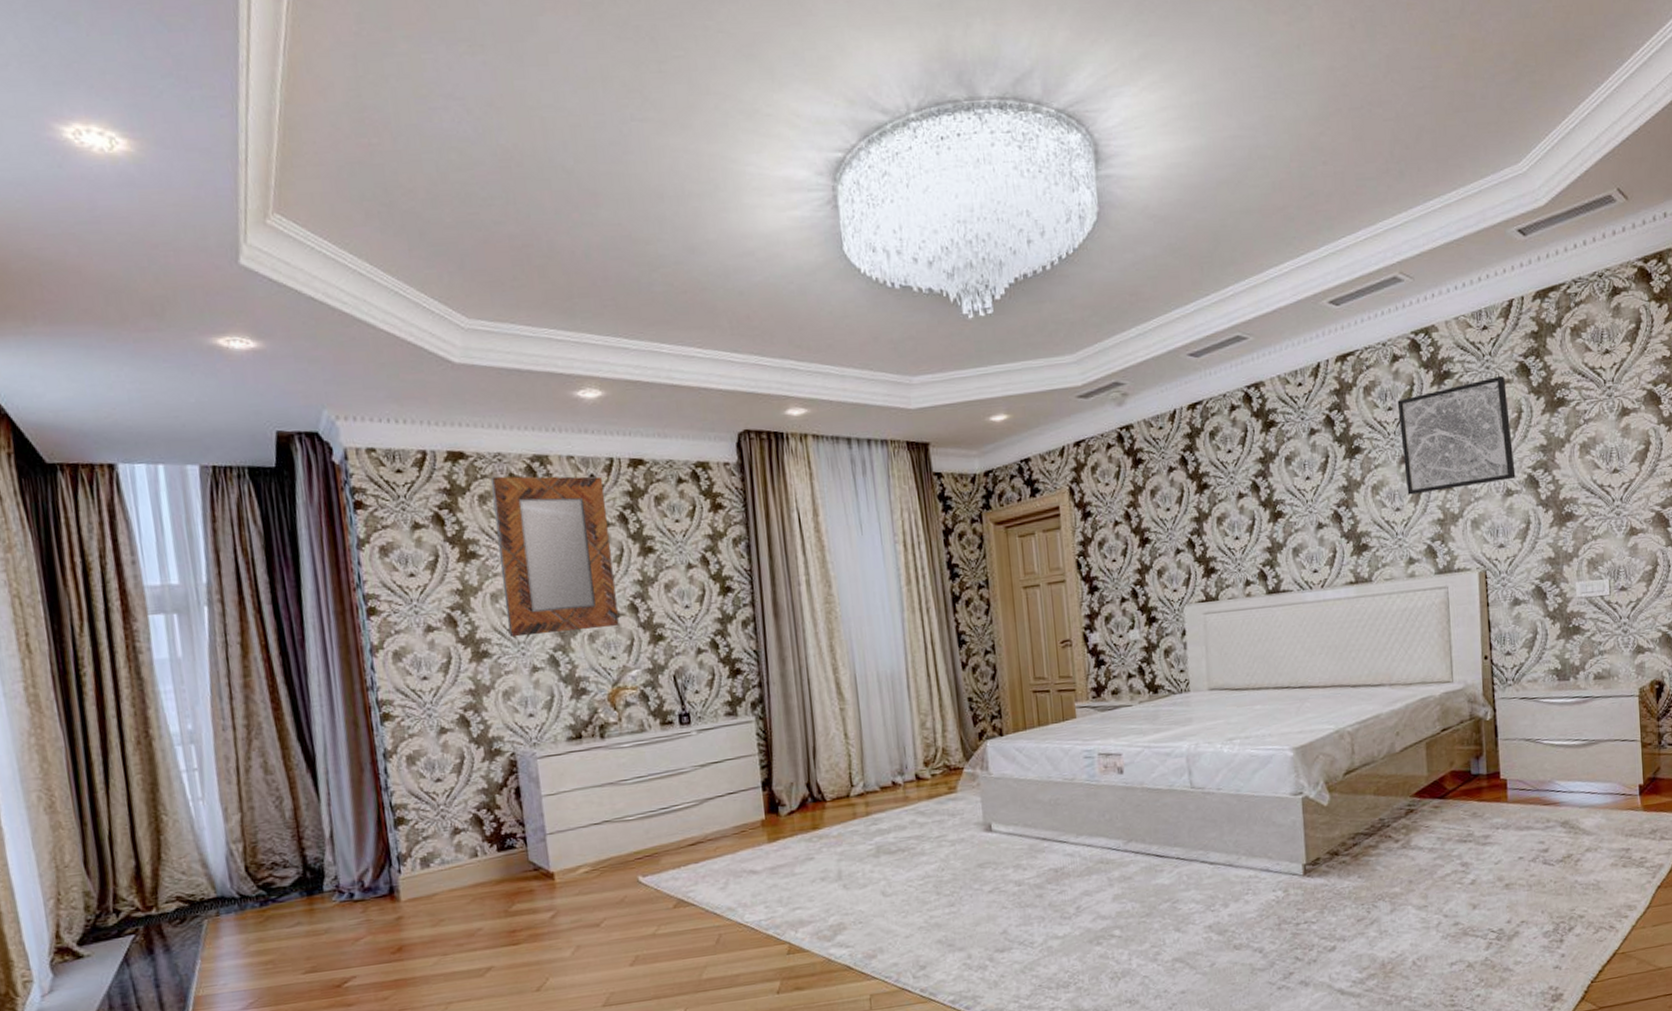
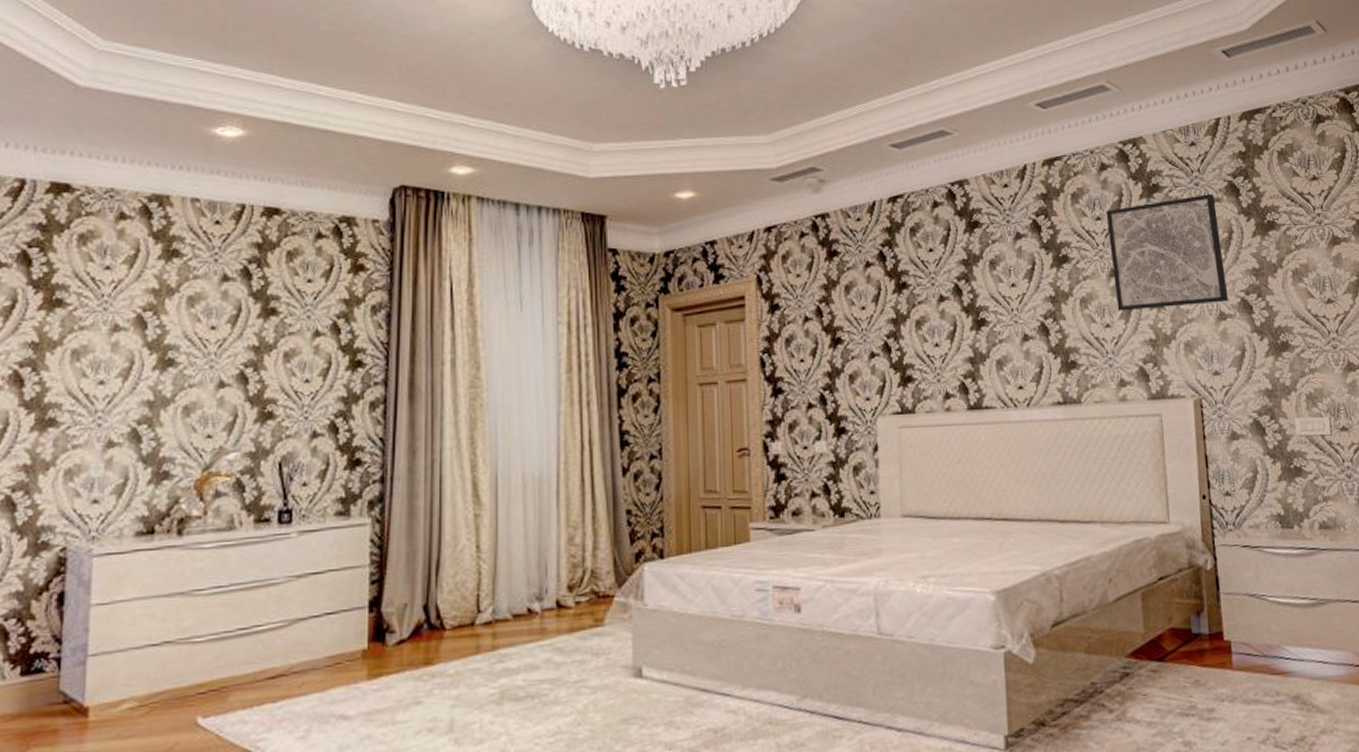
home mirror: present [490,476,619,638] -> none [85,215,229,404]

